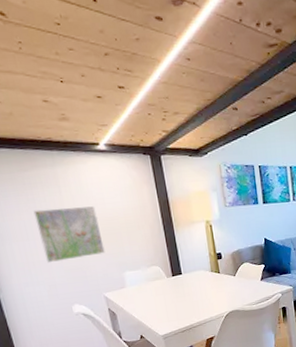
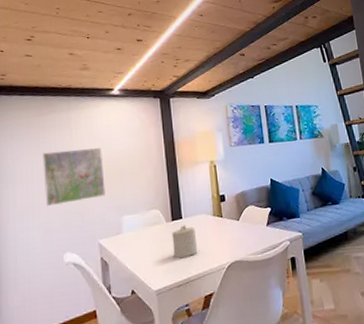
candle: none [173,280,199,309] -> present [172,225,198,259]

